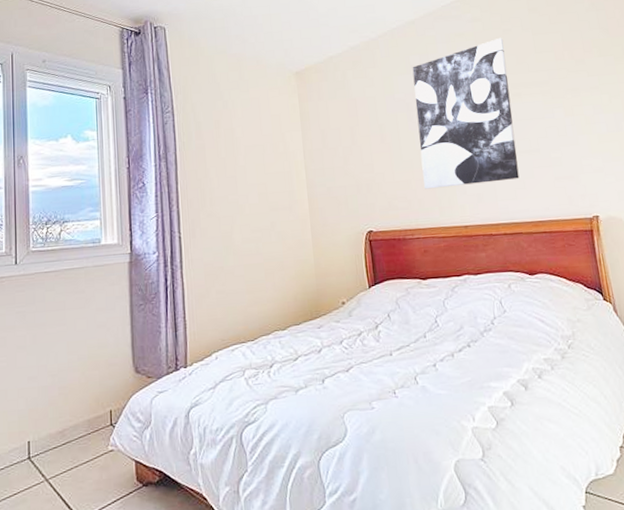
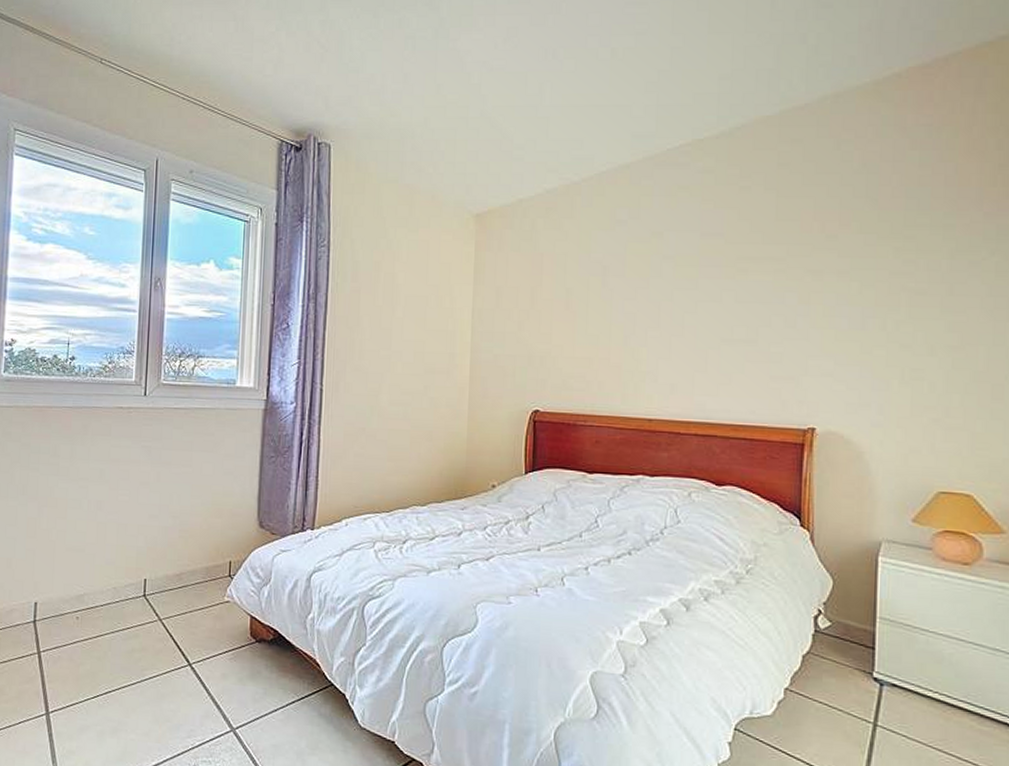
wall art: present [412,37,520,189] -> none [608,196,738,373]

